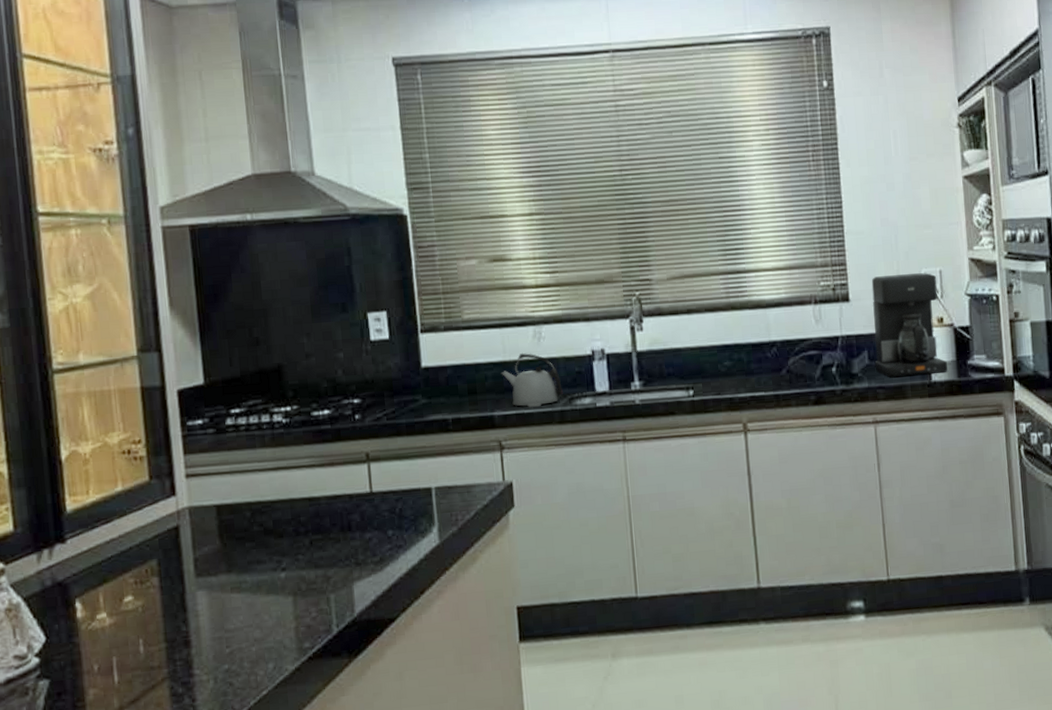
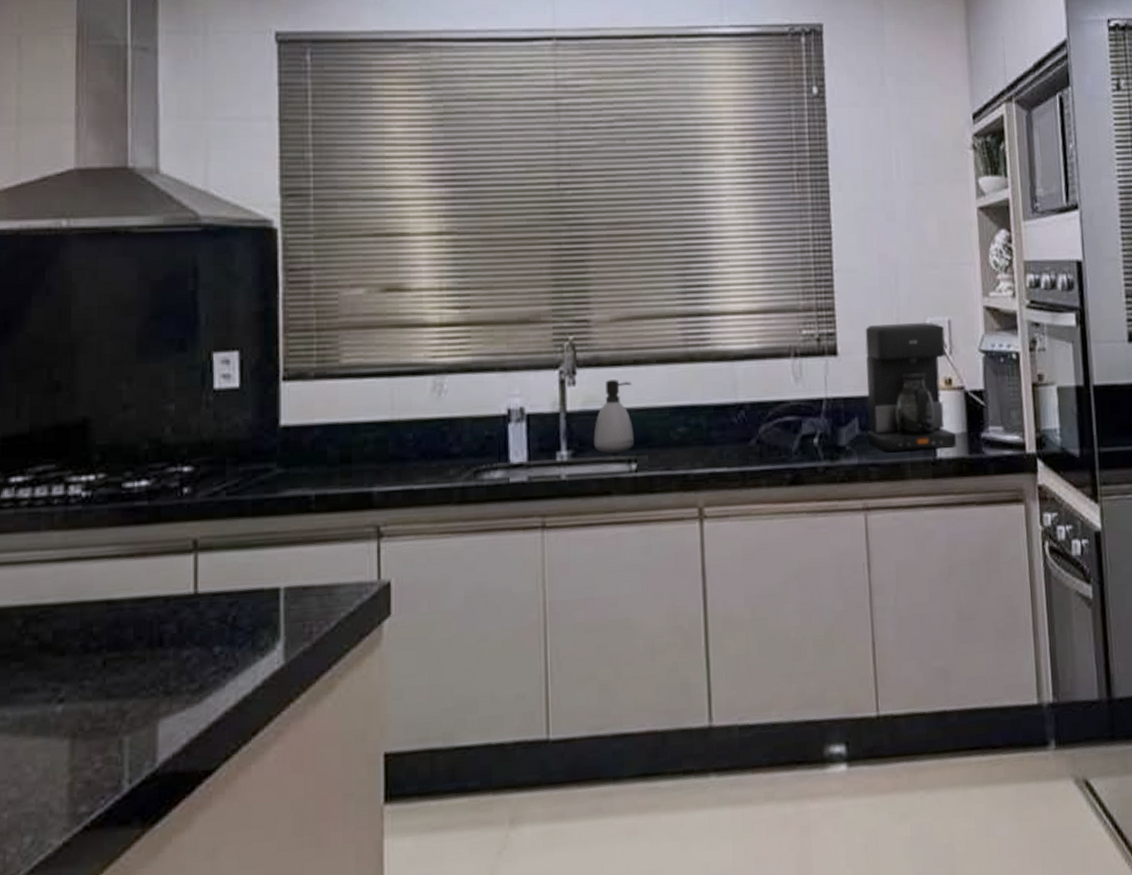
kettle: present [501,352,563,408] -> none [385,409,466,483]
soap dispenser: none [658,325,691,384] -> present [593,380,635,455]

